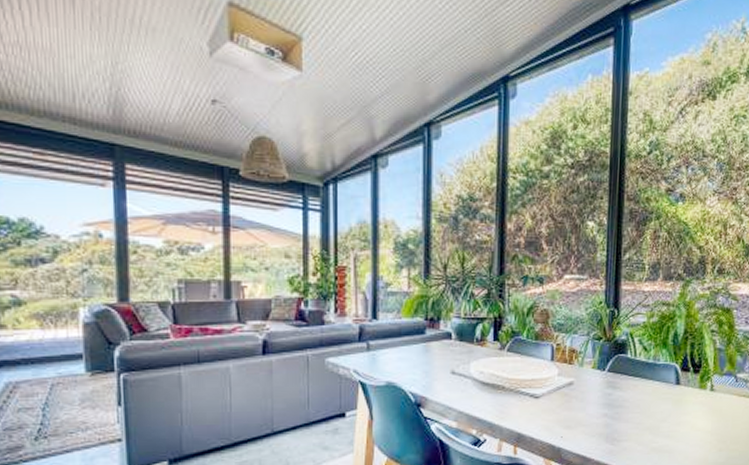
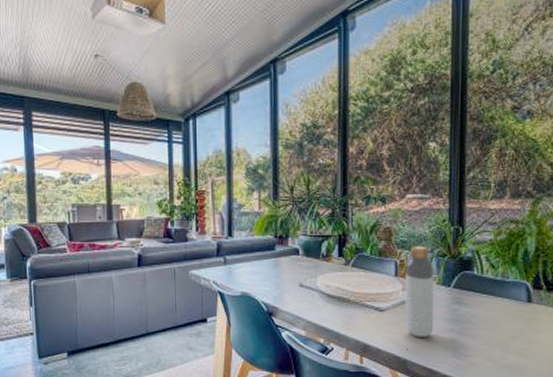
bottle: none [560,329,590,424] -> present [405,246,434,337]

